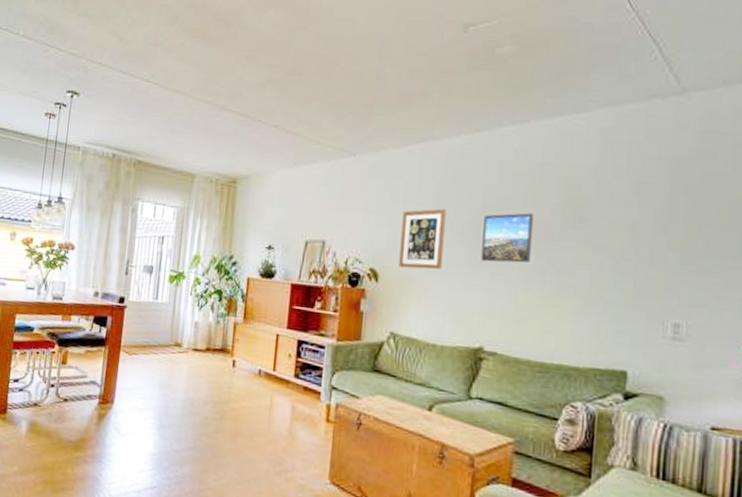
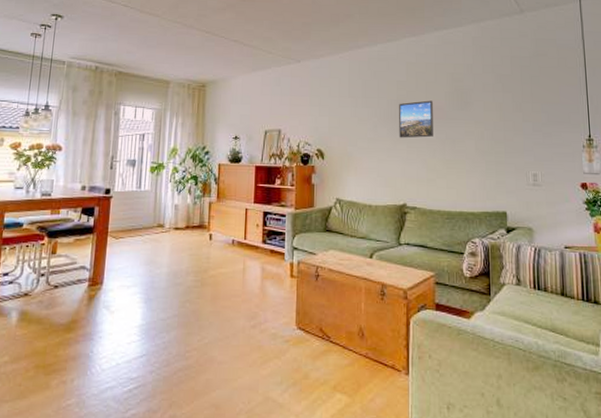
wall art: present [399,208,447,270] -> none [339,100,371,147]

